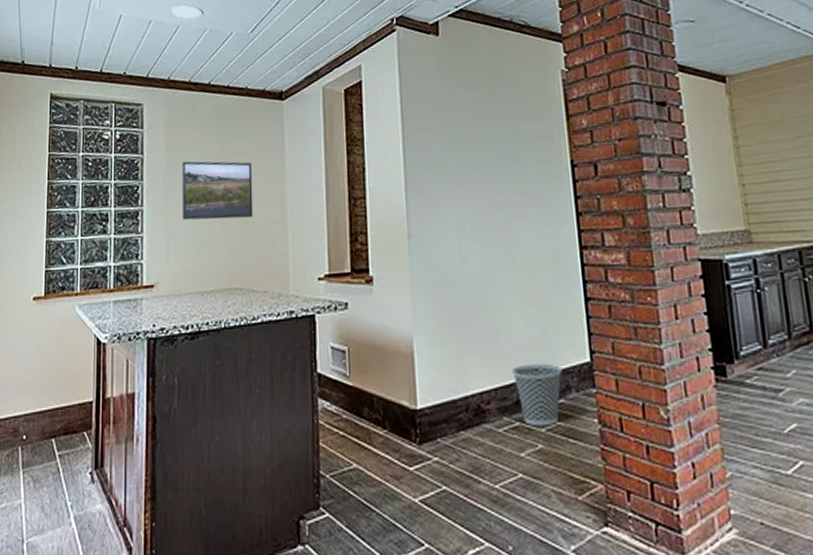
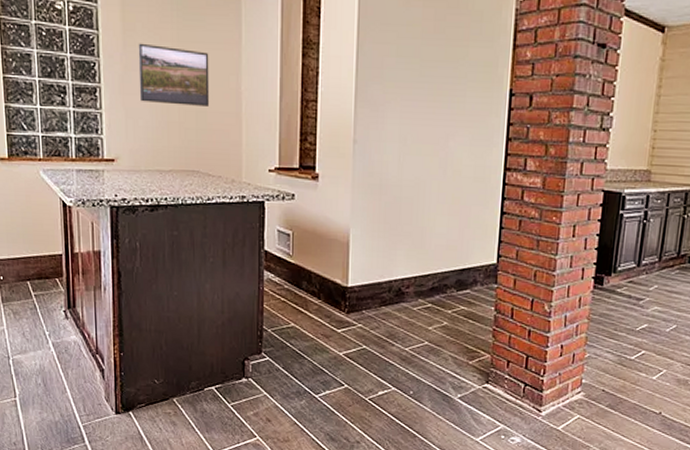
wastebasket: present [512,363,562,427] -> none [430,260,472,309]

